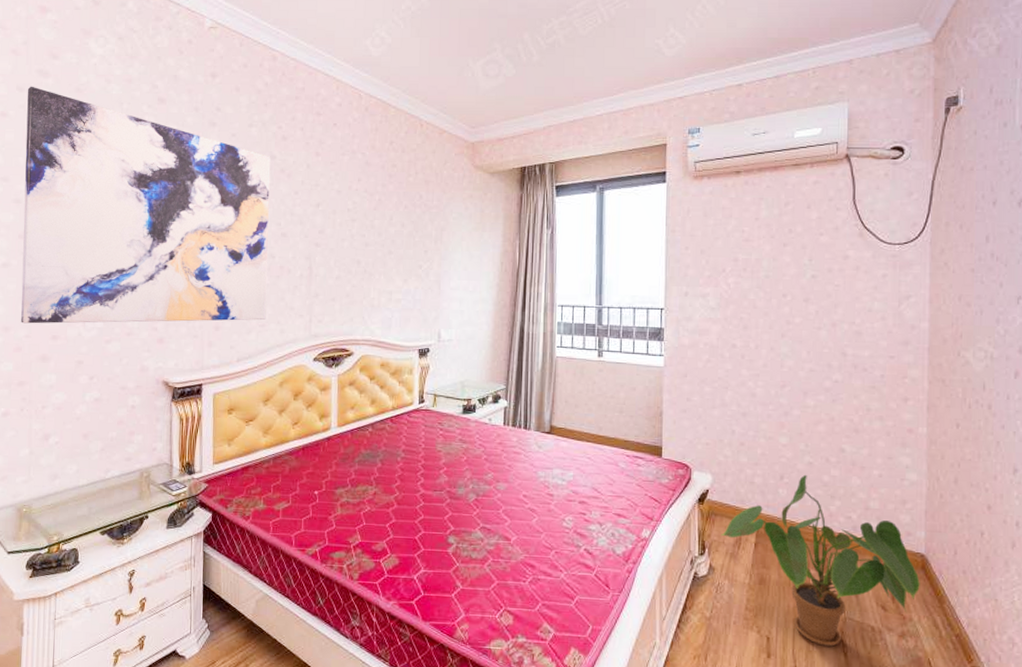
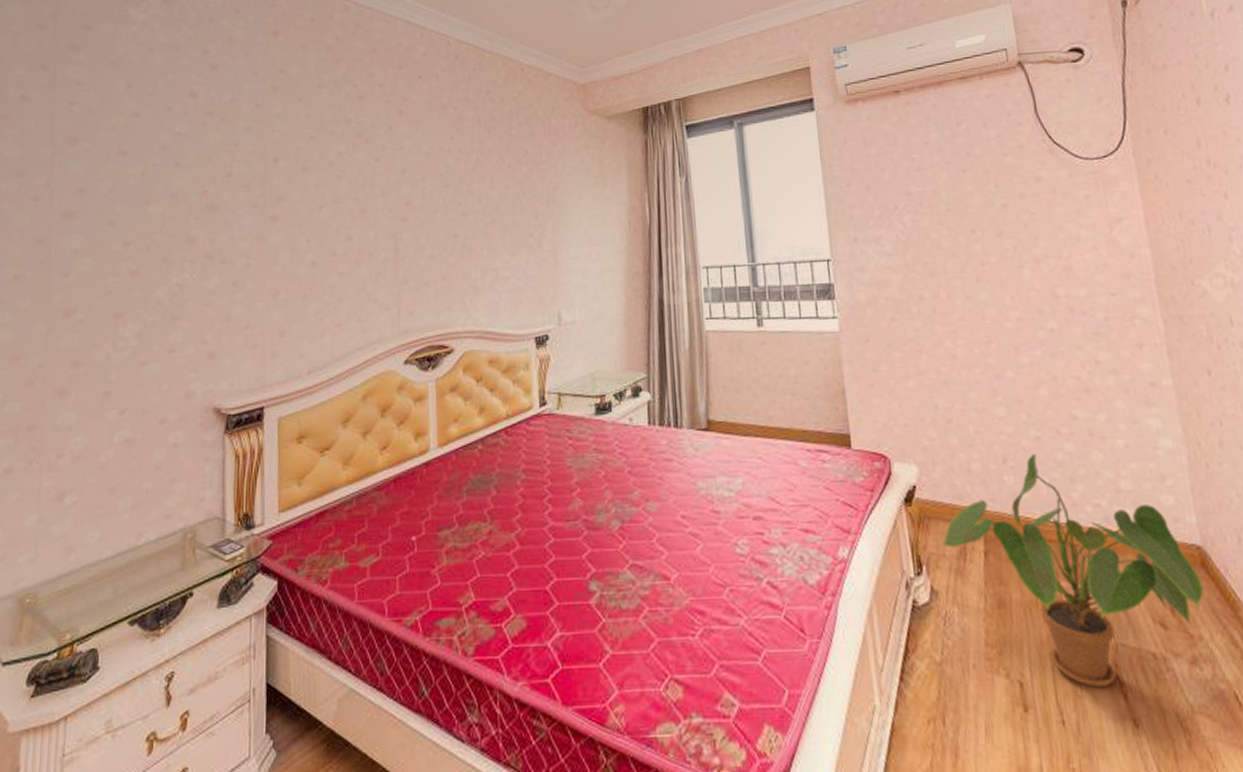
wall art: present [21,86,271,324] -> none [34,63,345,350]

